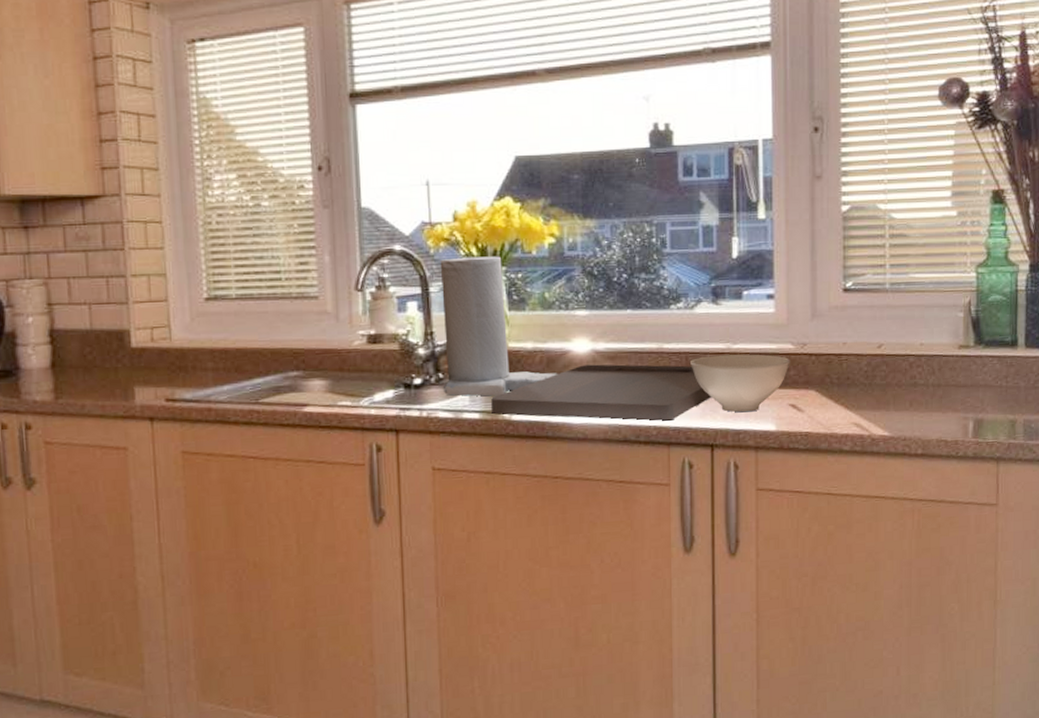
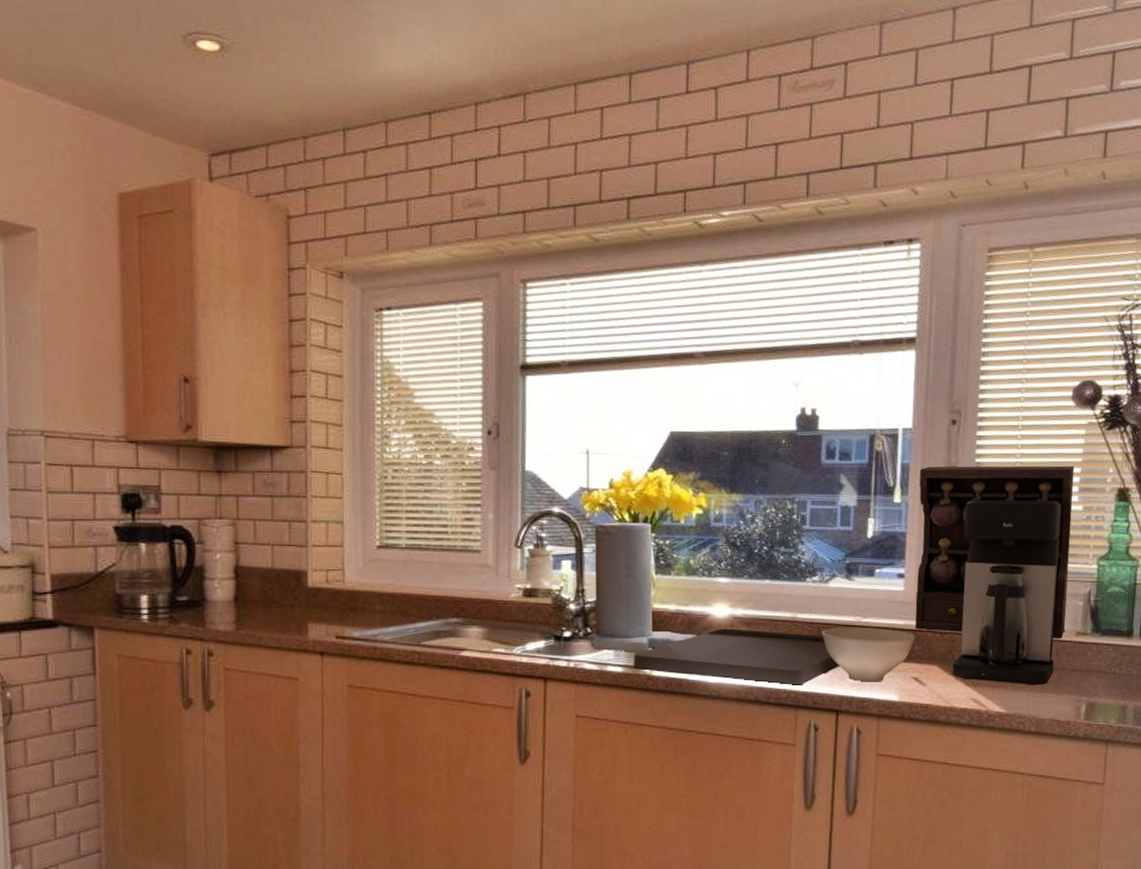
spice rack: none [783,169,947,354] -> present [915,465,1075,638]
coffee maker: none [830,207,938,405] -> present [951,499,1062,685]

